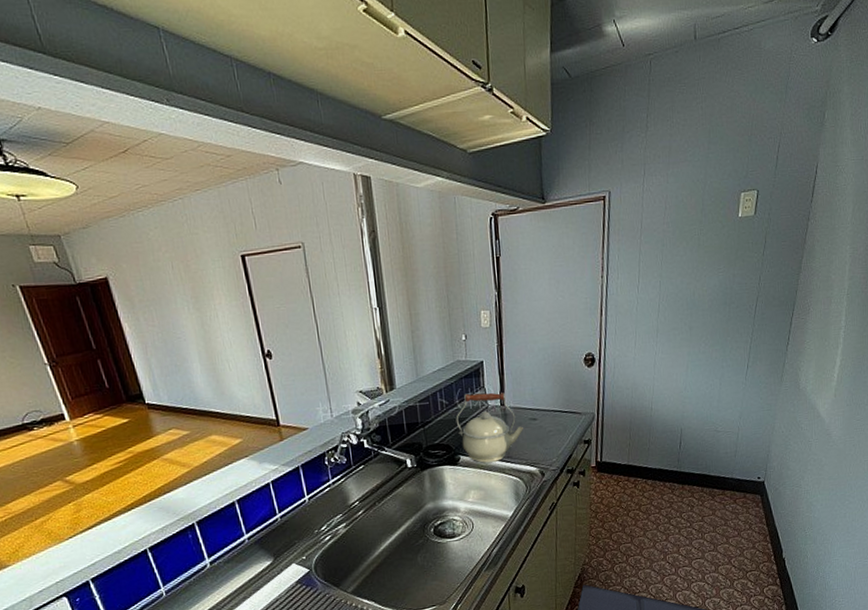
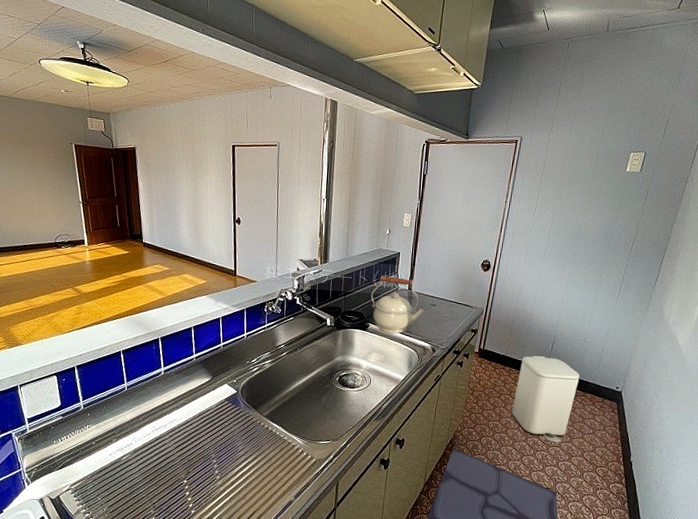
pedal bin: none [644,456,716,555] -> present [512,355,580,443]

